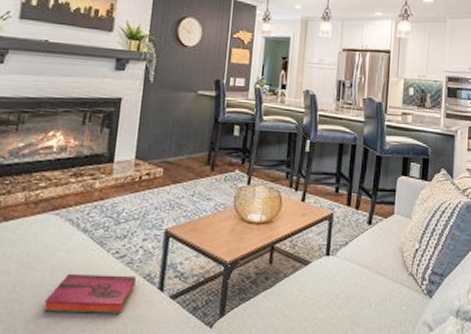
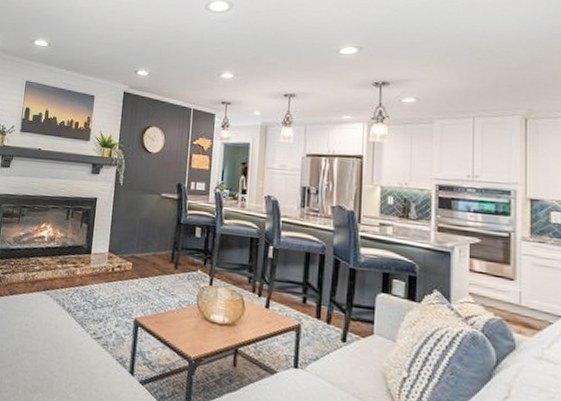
hardback book: present [43,273,136,314] -> none [38,345,110,389]

